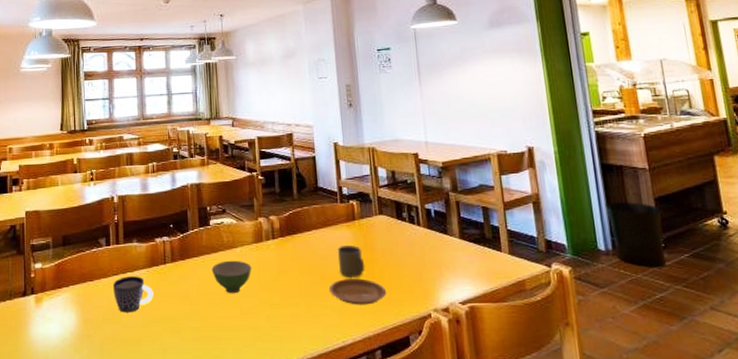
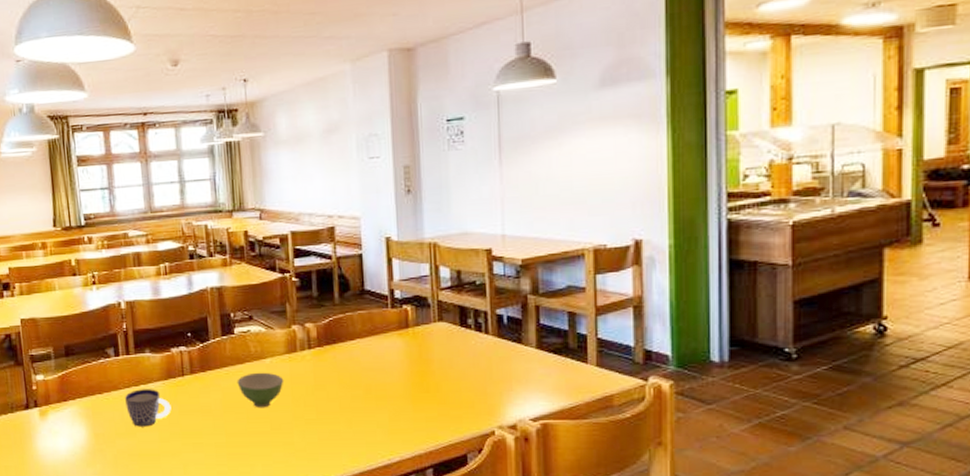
plate: present [328,278,387,305] -> none [374,392,443,421]
cup: present [337,245,365,277] -> none [385,356,419,391]
waste bin: present [606,201,666,268] -> none [728,304,801,382]

